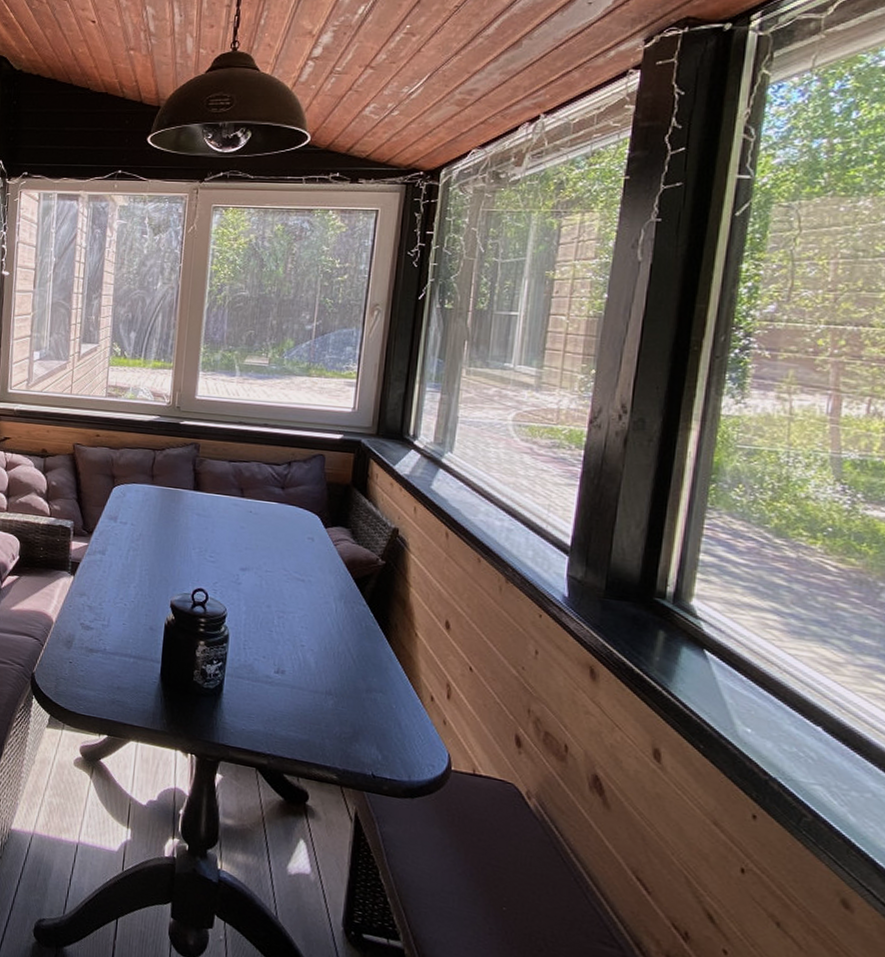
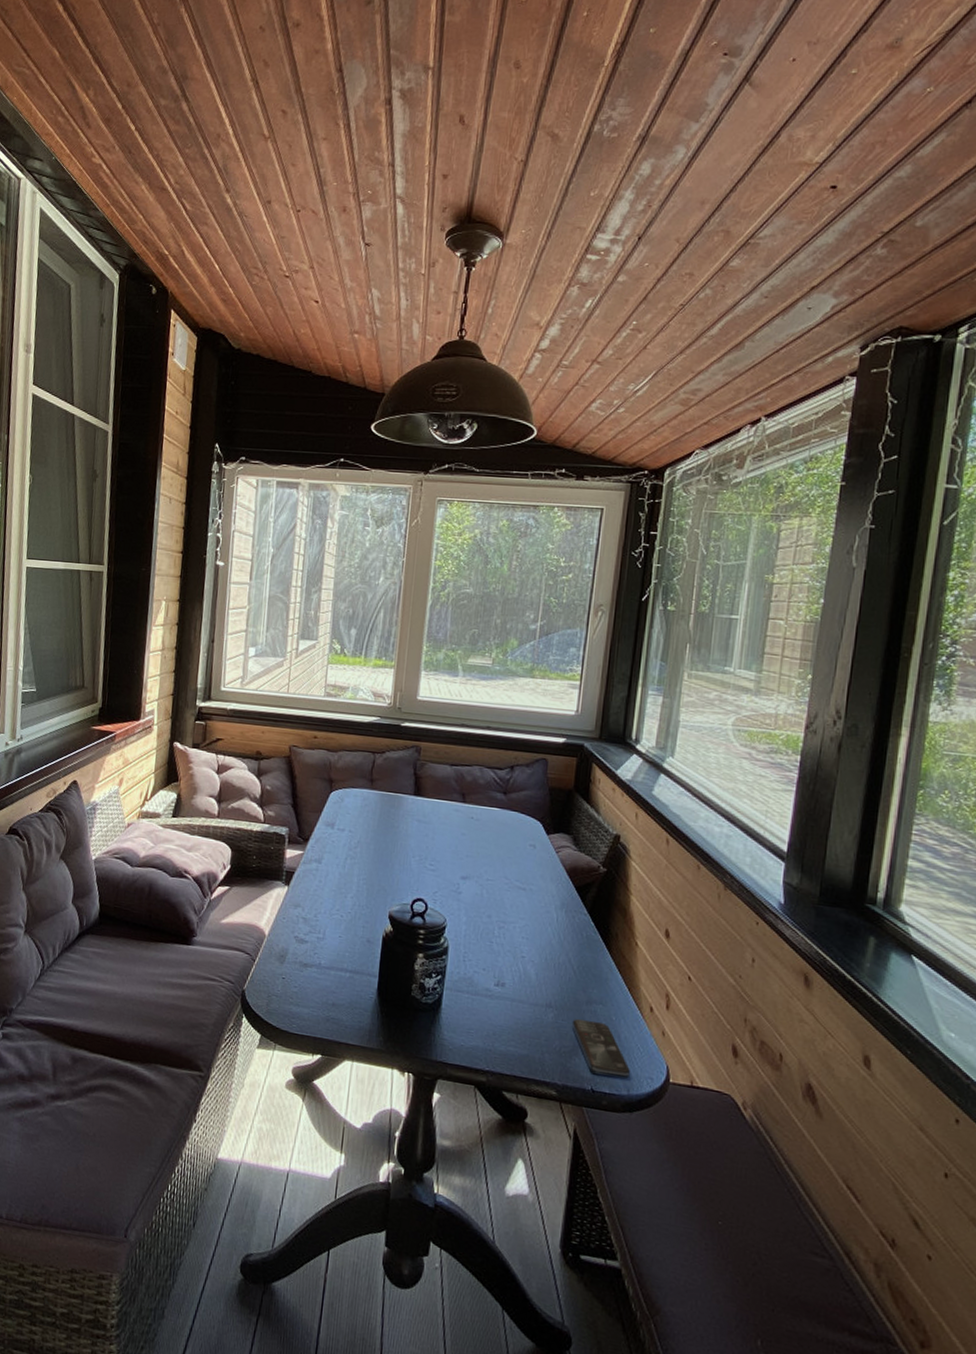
mobile phone: none [351,706,412,766] -> present [571,1018,631,1079]

